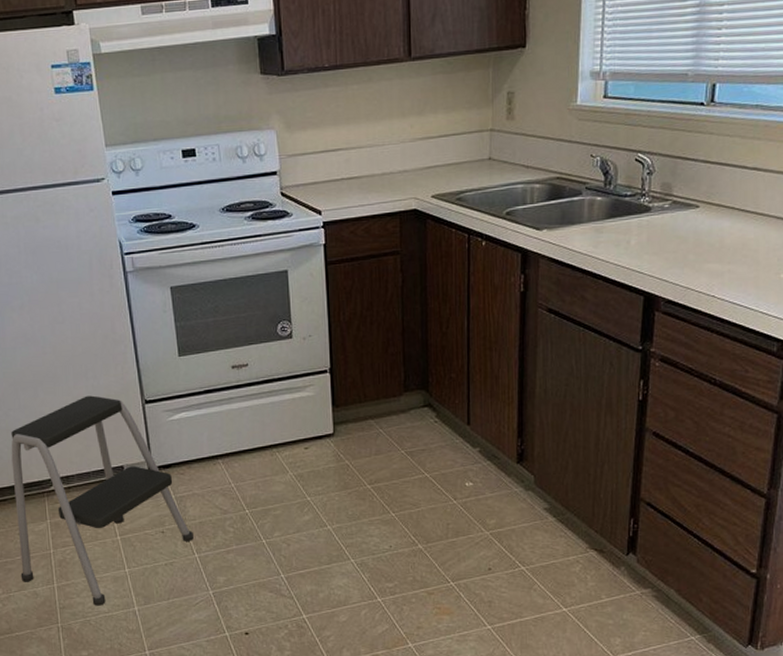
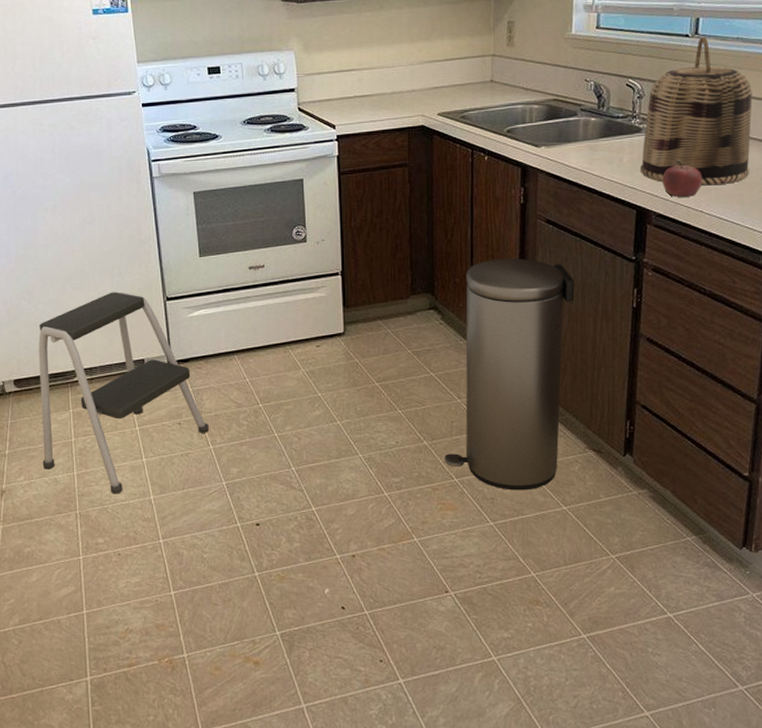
pedal bin: none [440,350,577,592] -> present [444,258,575,490]
basket: none [649,104,771,269] -> present [640,36,753,186]
fruit: none [672,242,716,281] -> present [662,161,703,197]

